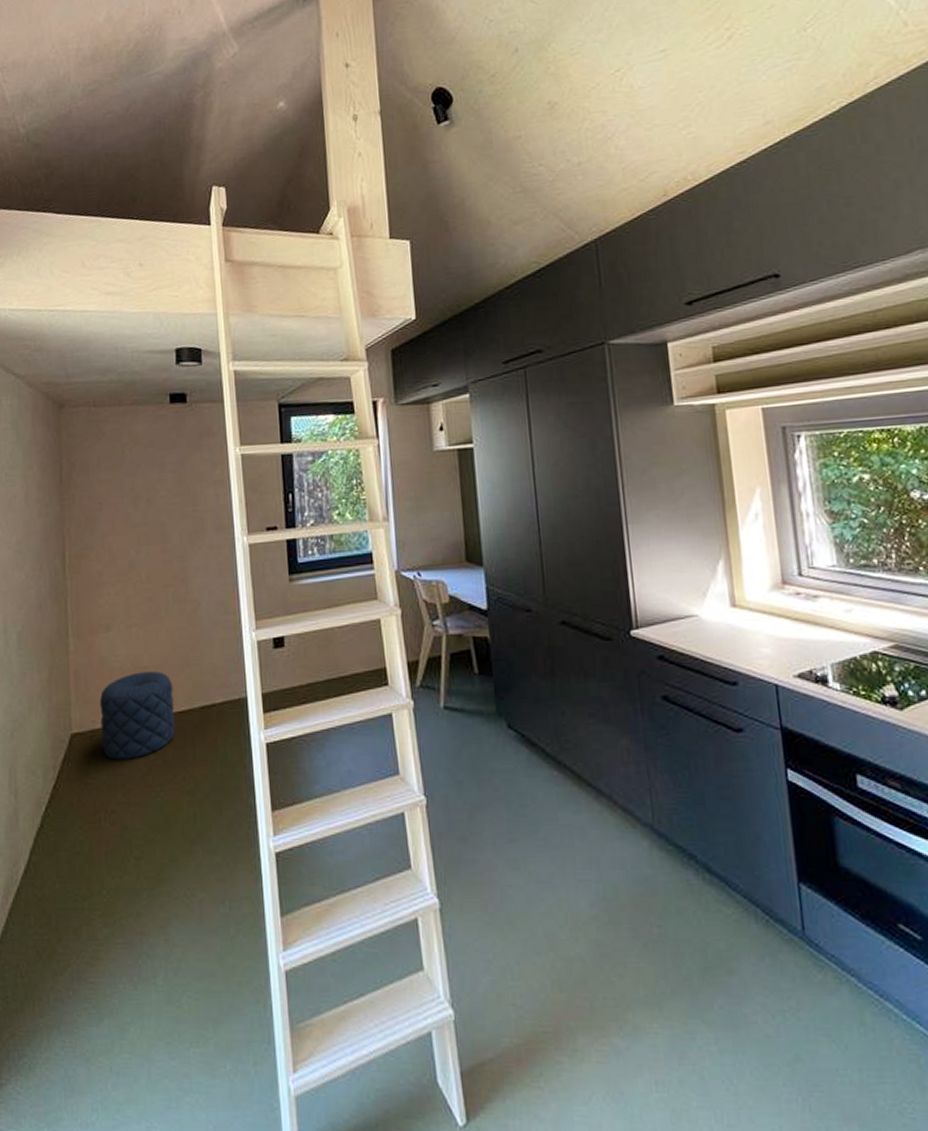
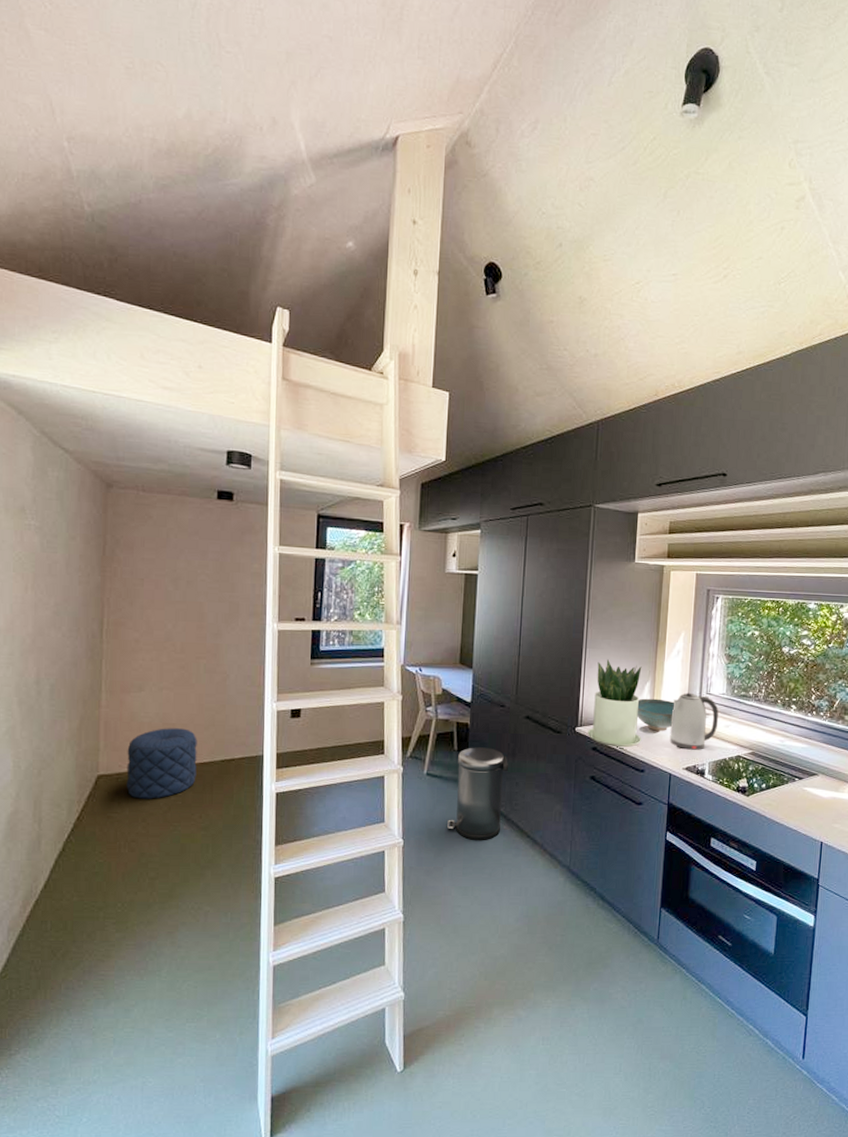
pedal bin: none [479,667,550,795] -> present [447,747,508,841]
planter: none [646,535,726,654] -> present [587,659,642,748]
bowl: none [710,581,766,626] -> present [637,698,675,731]
kettle: none [761,568,834,649] -> present [669,692,719,750]

